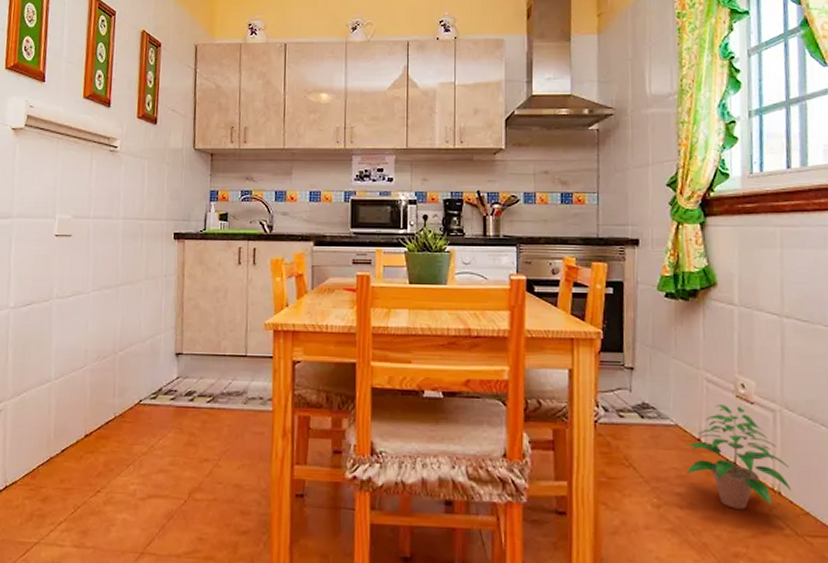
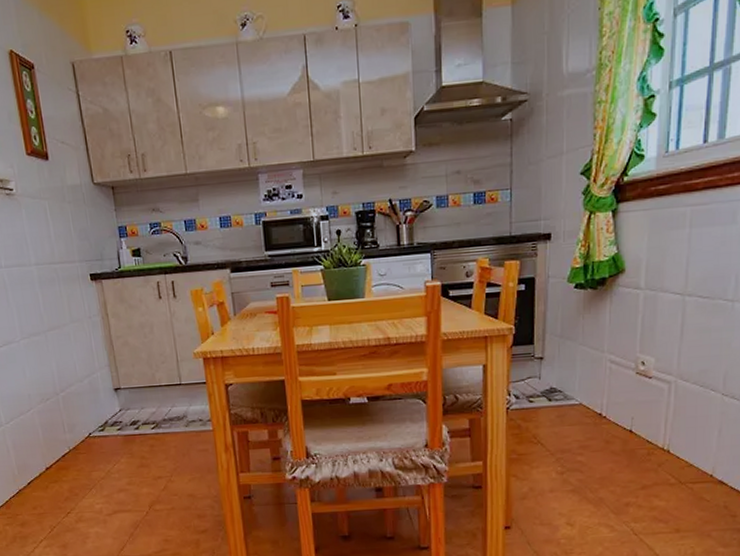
potted plant: present [684,404,792,509] -> none [587,381,680,468]

